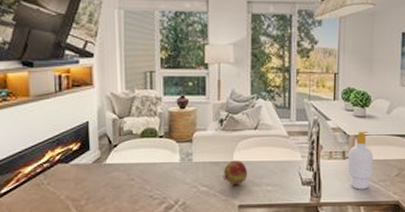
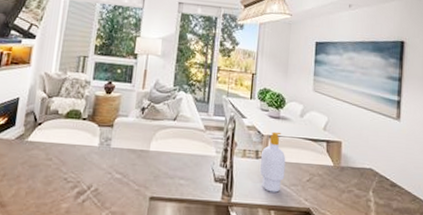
fruit: present [223,160,248,184] -> none [137,149,163,175]

